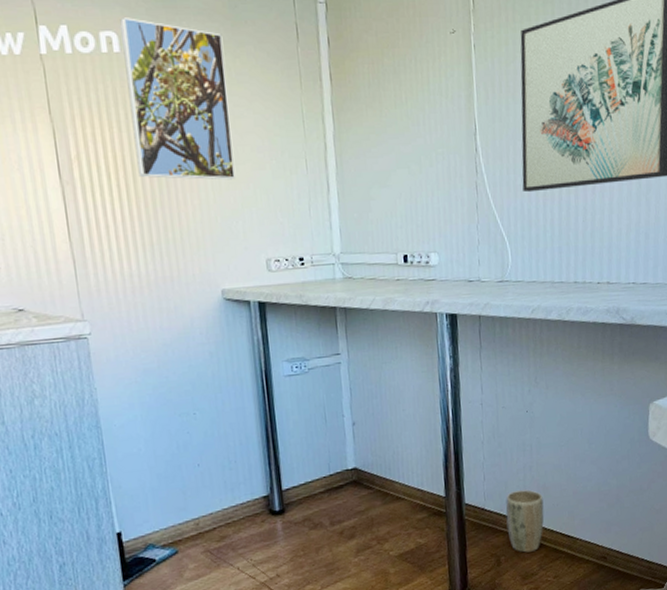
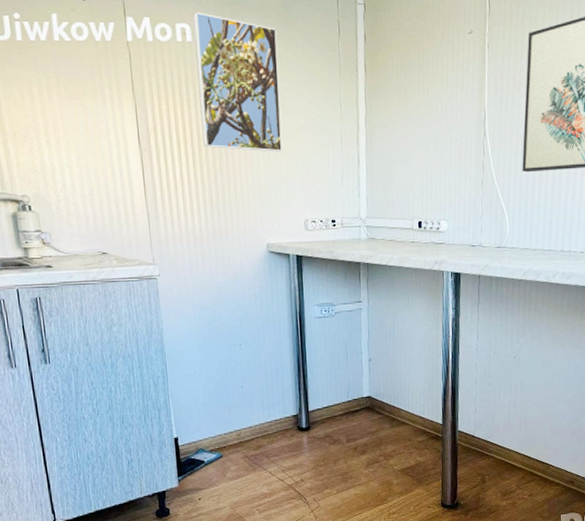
plant pot: present [506,489,544,553] -> none [492,422,524,474]

